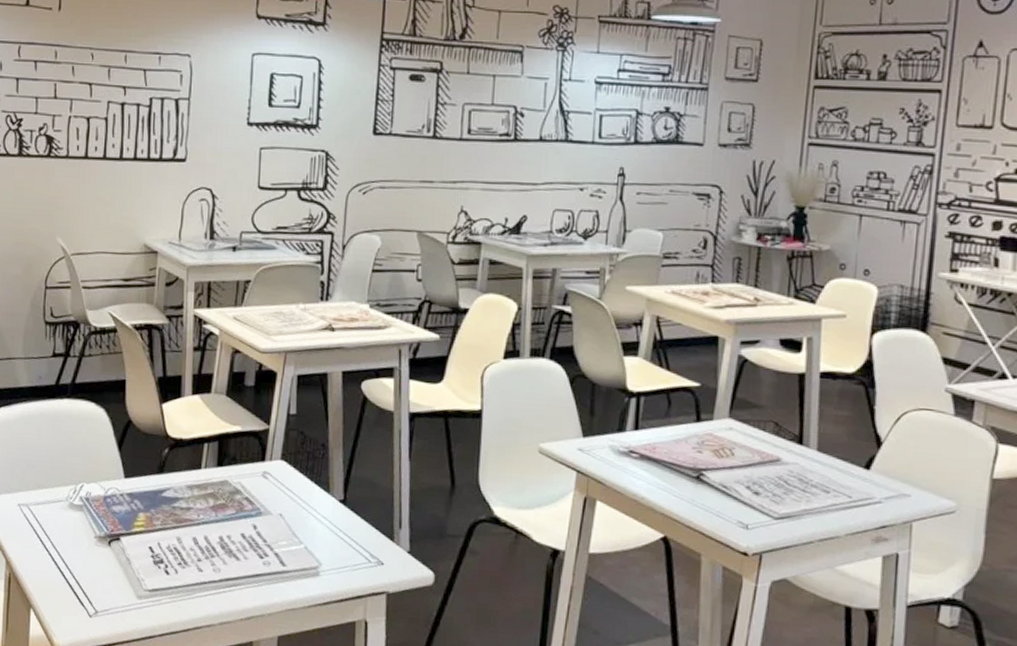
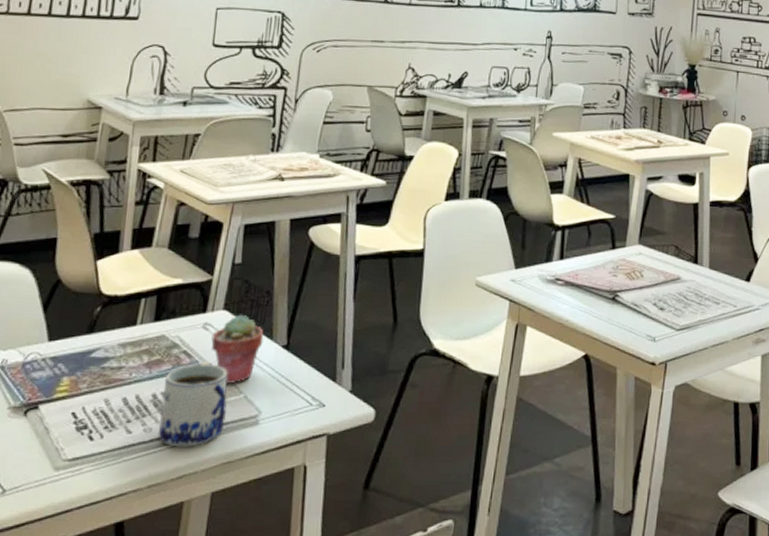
mug: none [226,508,288,590] -> present [158,361,228,447]
potted succulent: none [271,465,321,534] -> present [211,314,264,384]

